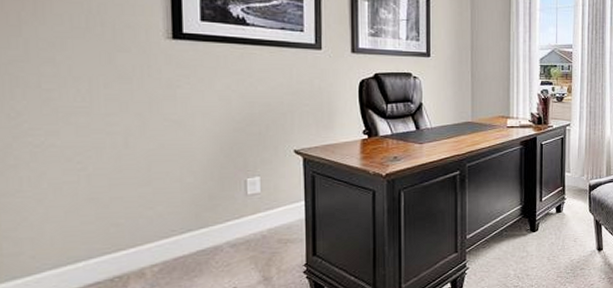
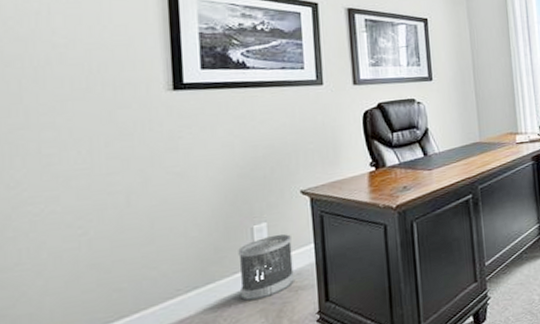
wastebasket: none [231,189,284,248] -> present [238,234,294,302]

